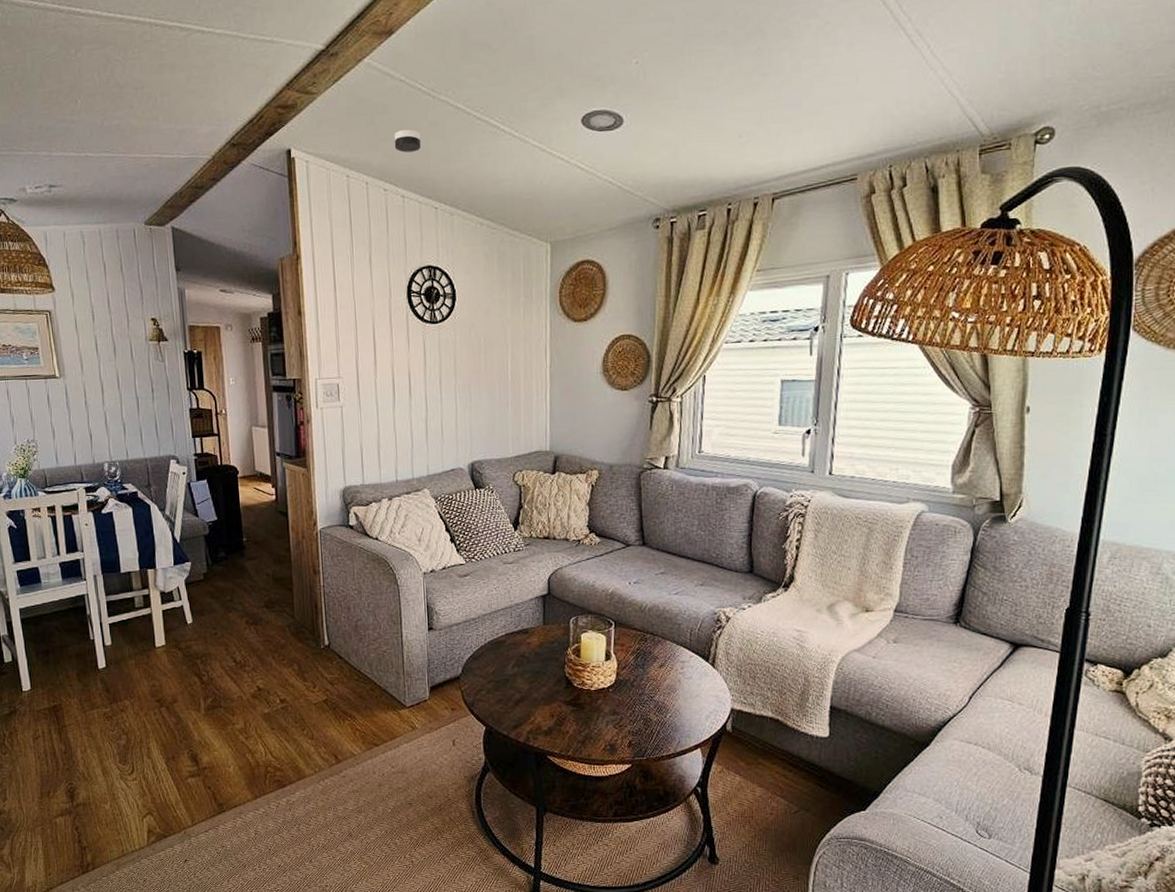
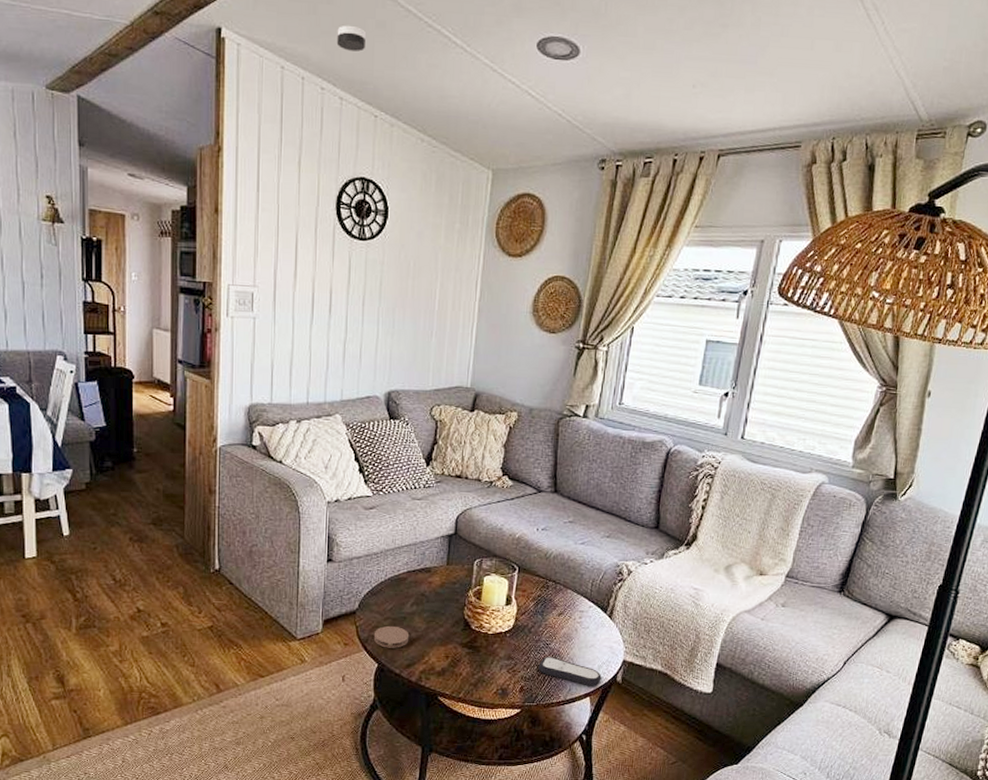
coaster: none [479,688,514,711] -> present [373,625,409,648]
remote control: none [644,709,711,737] -> present [538,656,602,687]

